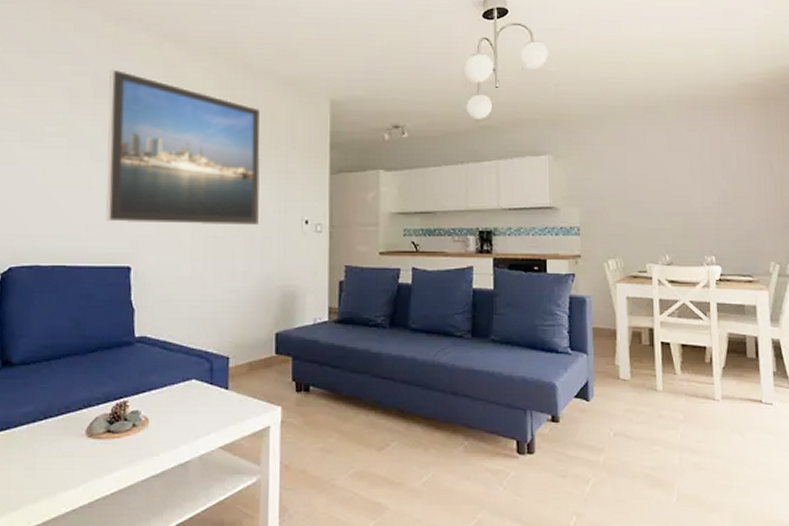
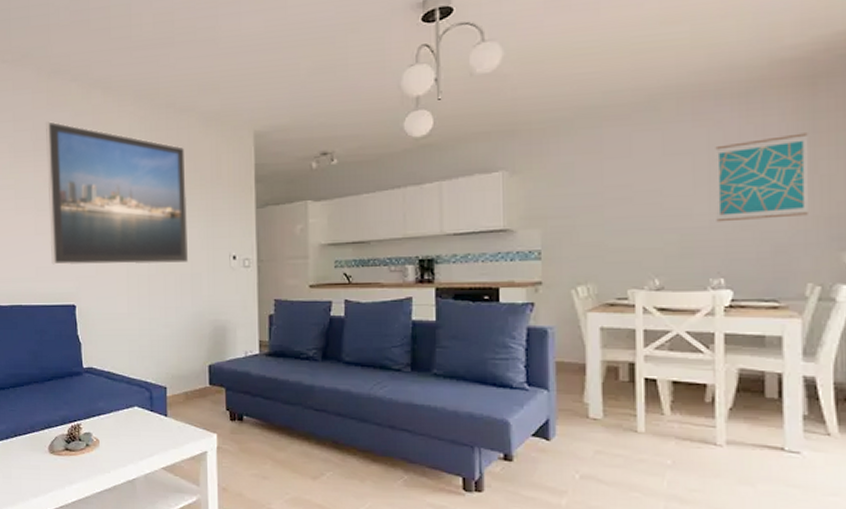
wall art: none [704,142,769,210] -> present [715,133,809,222]

